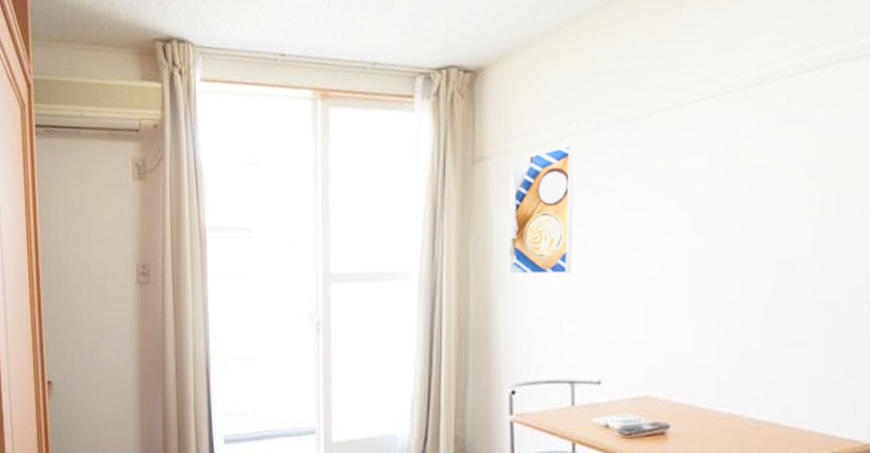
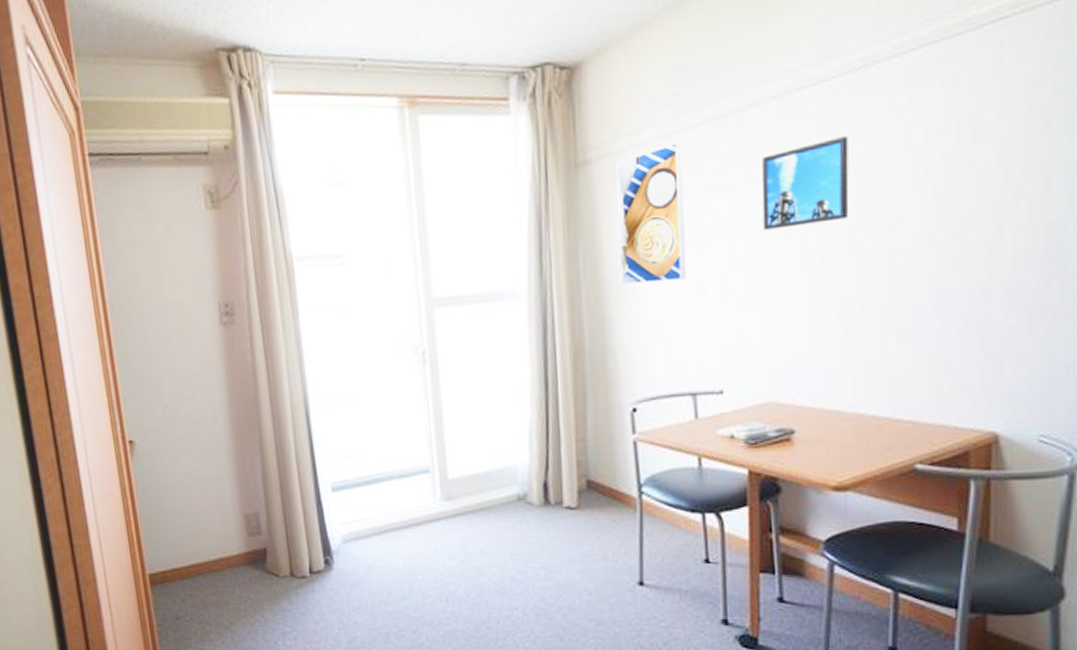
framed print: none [650,149,739,232] -> present [761,137,849,230]

